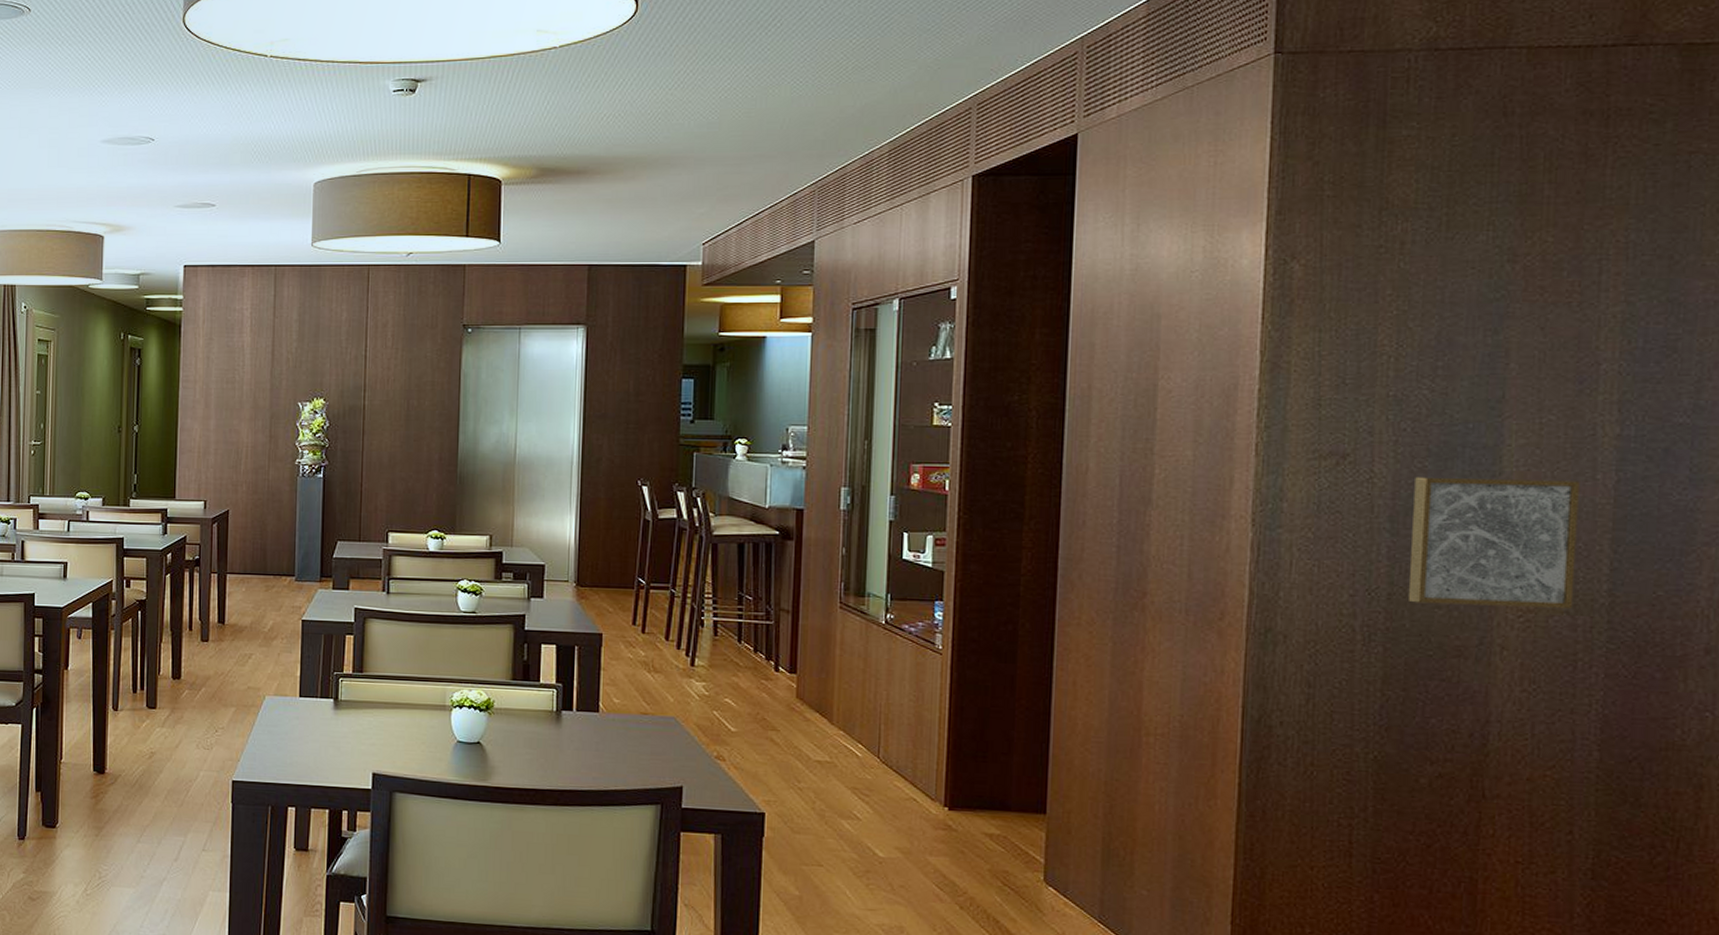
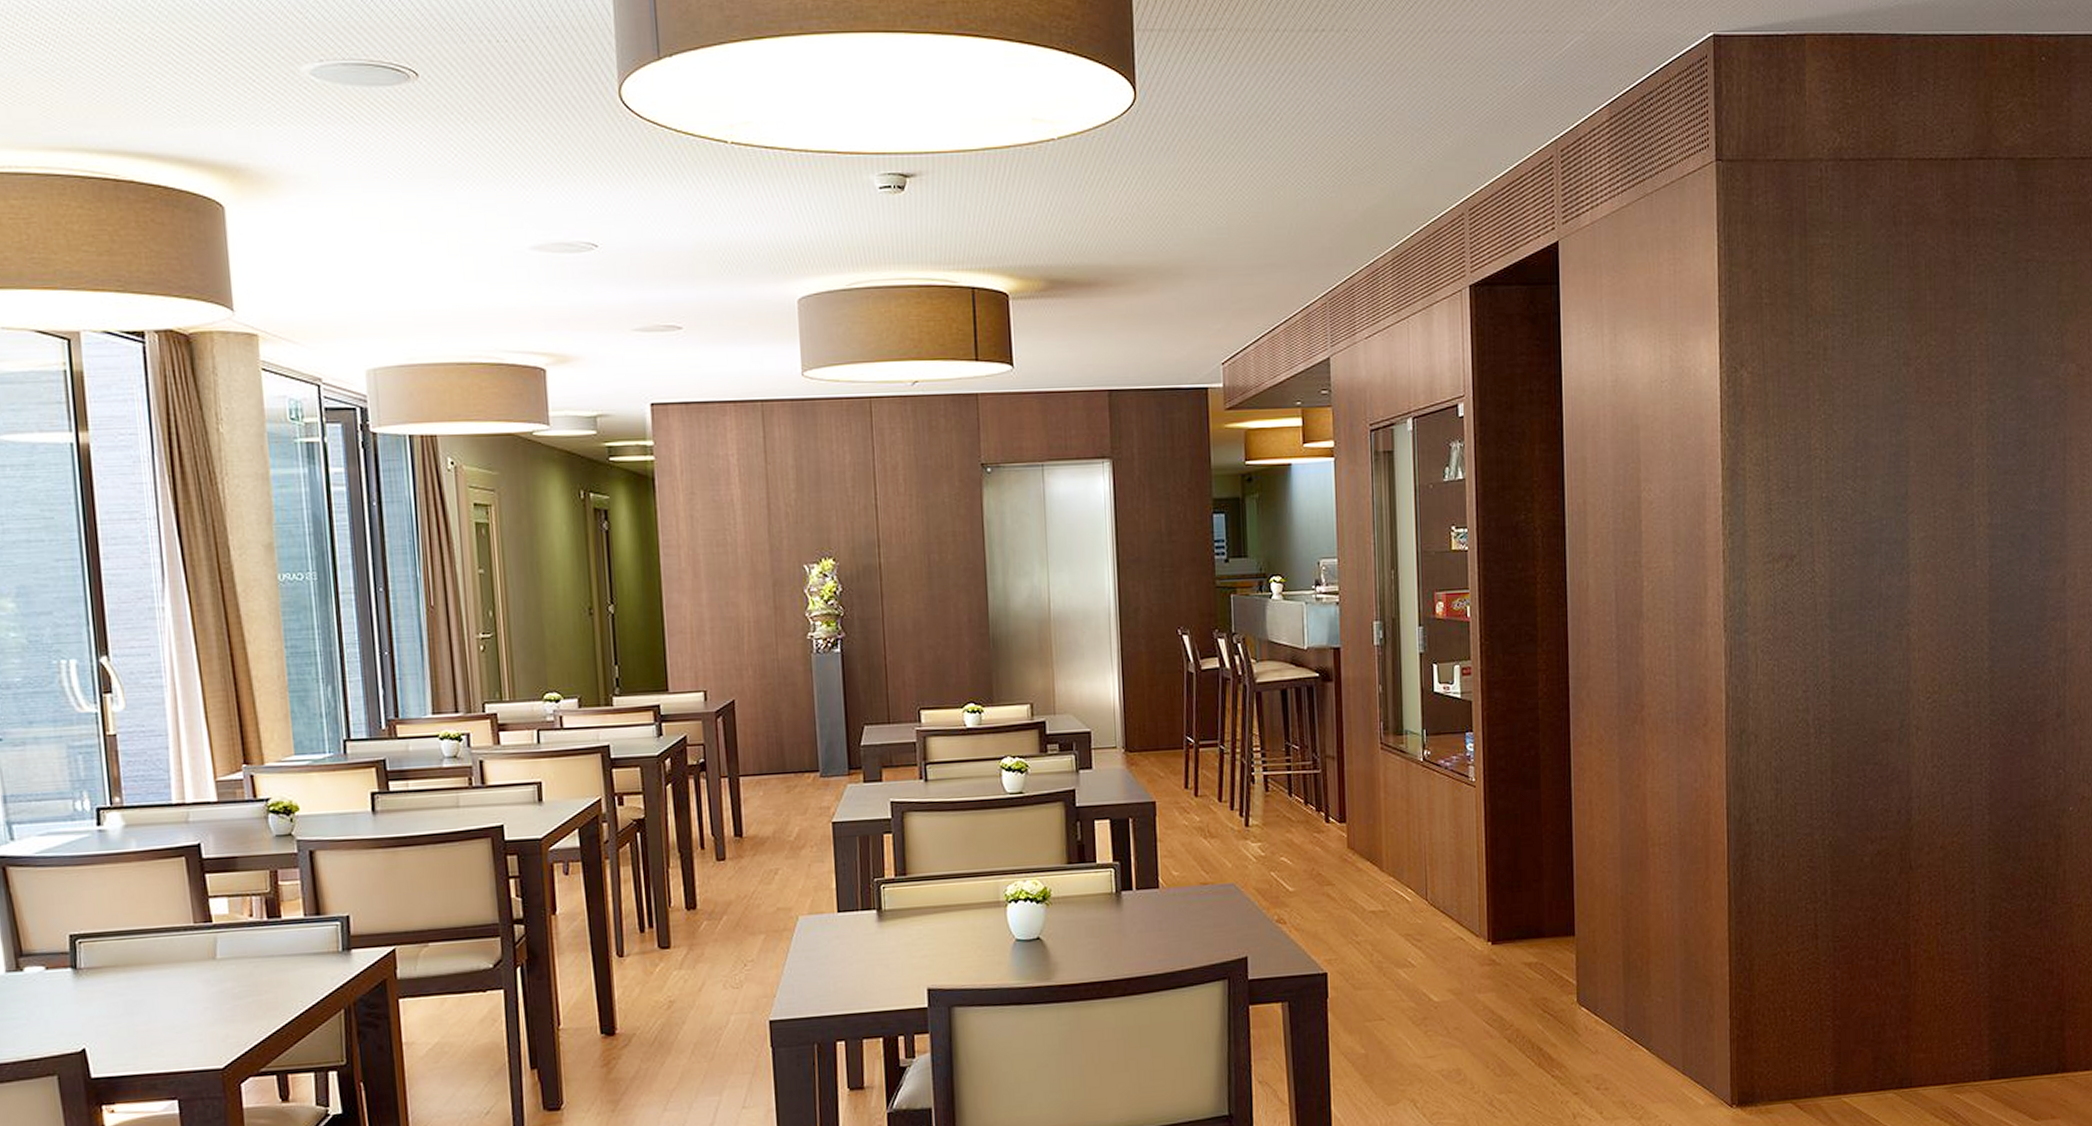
wall art: present [1407,476,1580,610] -> none [1846,568,1965,694]

